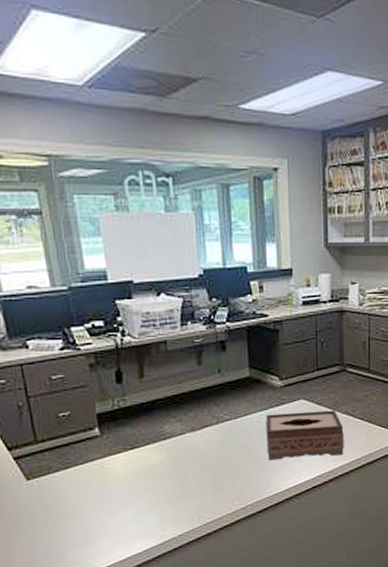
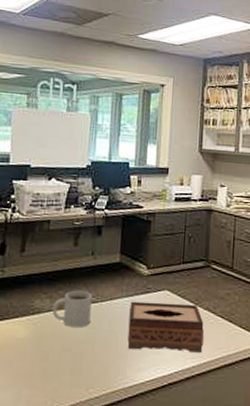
mug: none [184,409,226,447] -> present [52,290,92,328]

